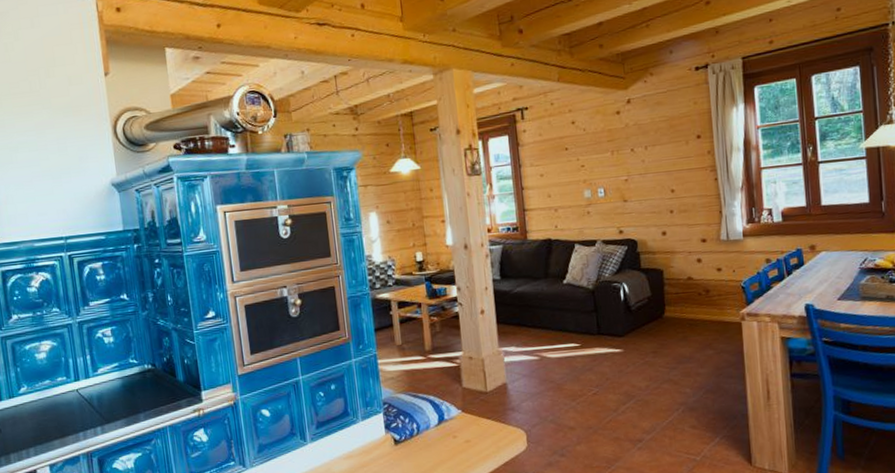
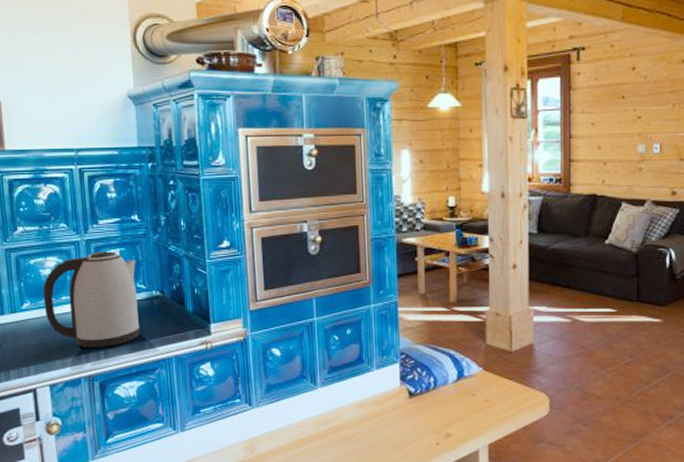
kettle: none [39,330,134,426] -> present [43,251,140,348]

